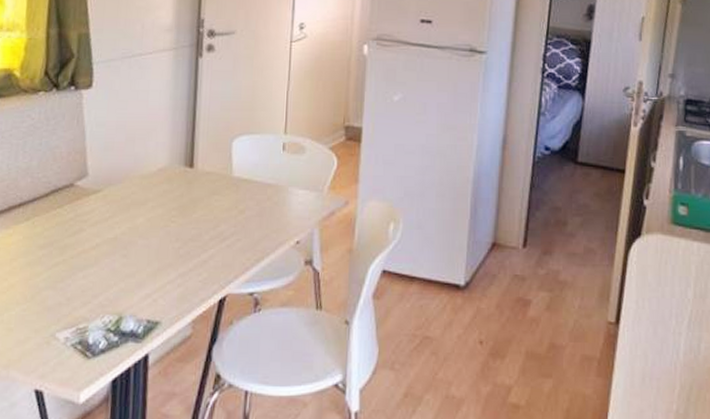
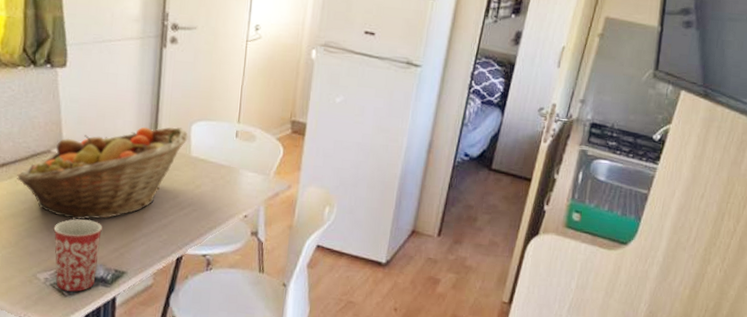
fruit basket: none [35,145,229,263] -> present [17,127,188,220]
mug: none [76,261,132,352] -> present [53,218,102,292]

